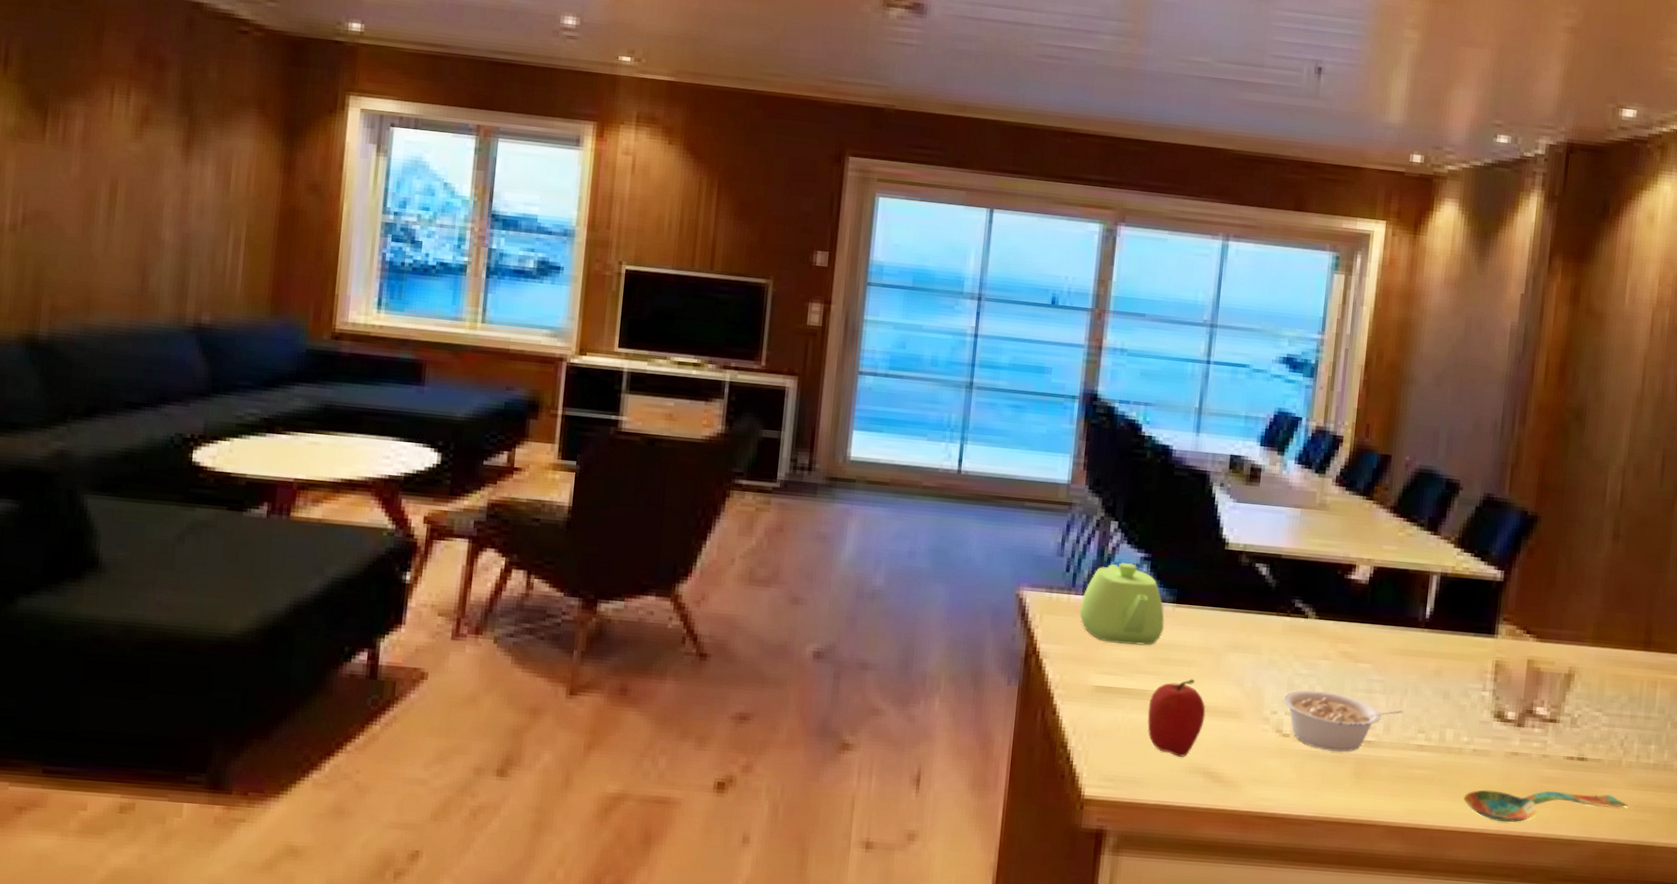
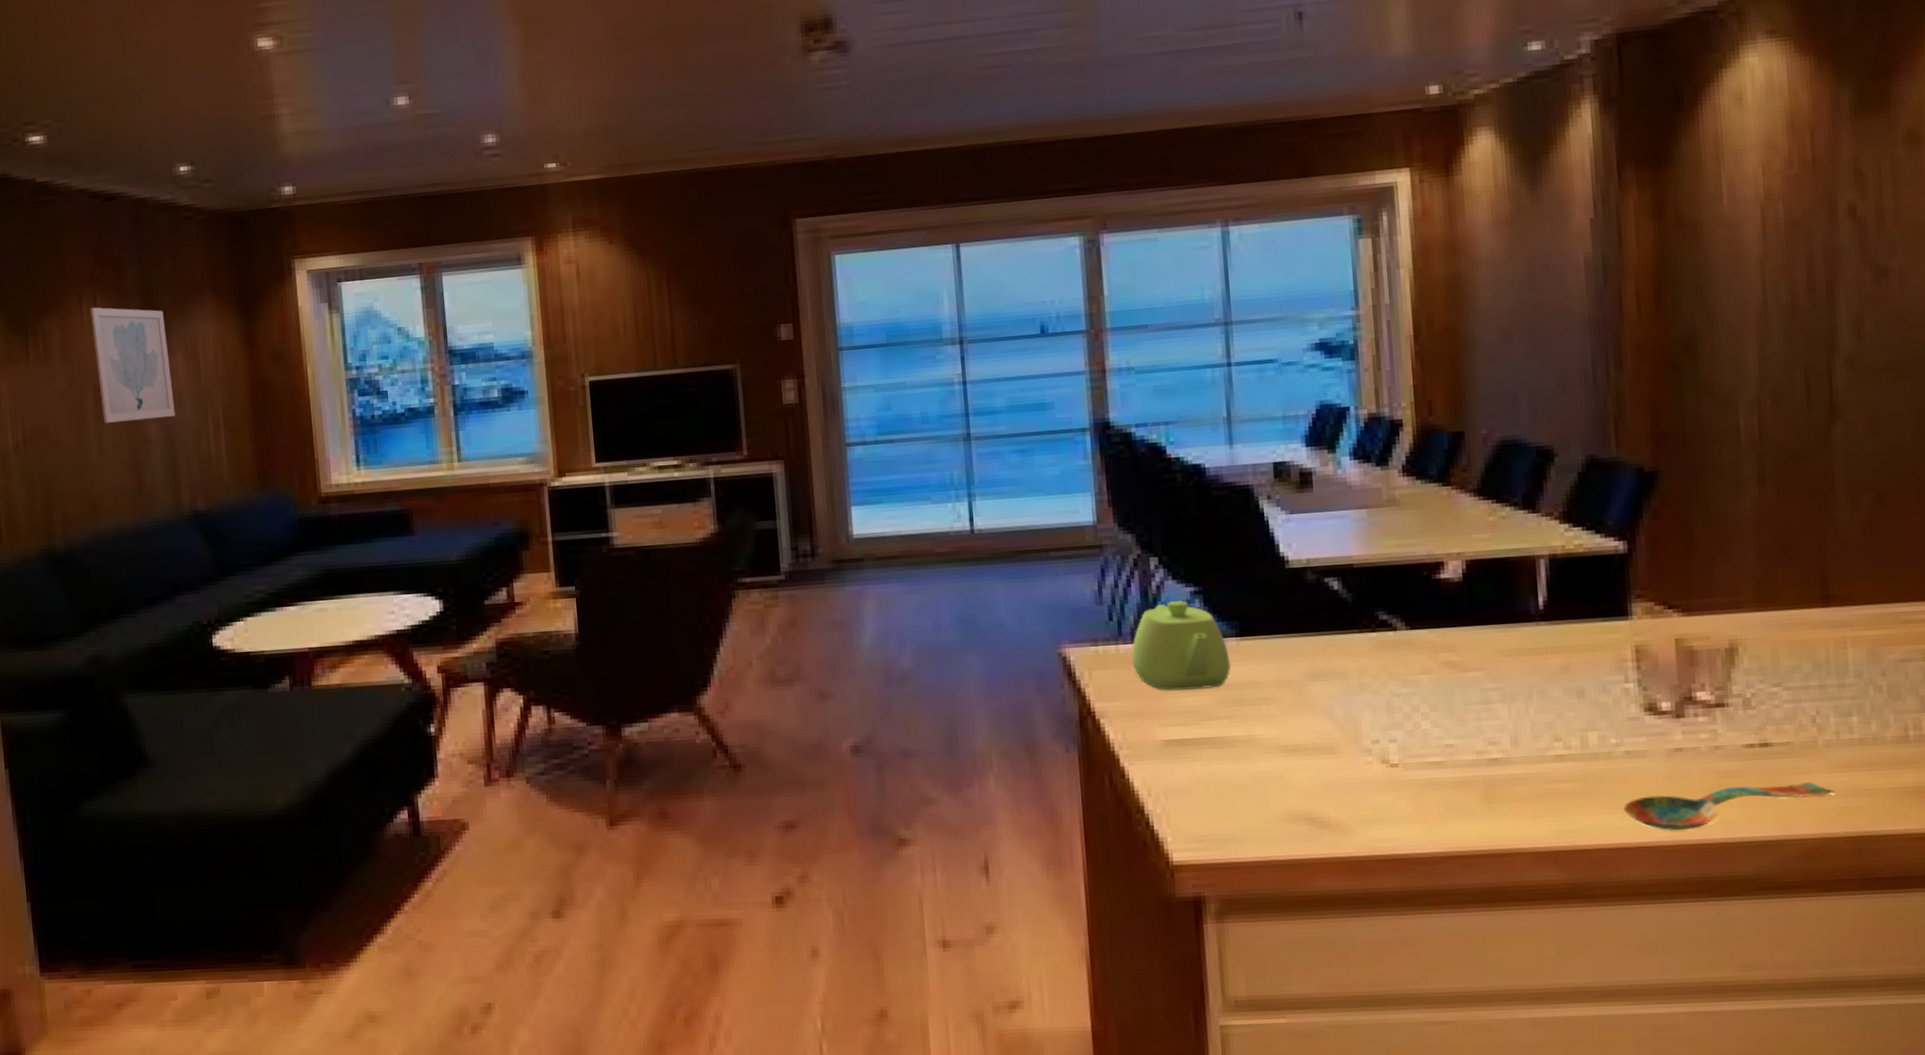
wall art: none [115,100,201,225] -> present [90,307,175,423]
fruit: present [1147,679,1206,757] -> none [1228,717,1296,806]
legume: present [1282,689,1403,752] -> none [1383,709,1531,776]

